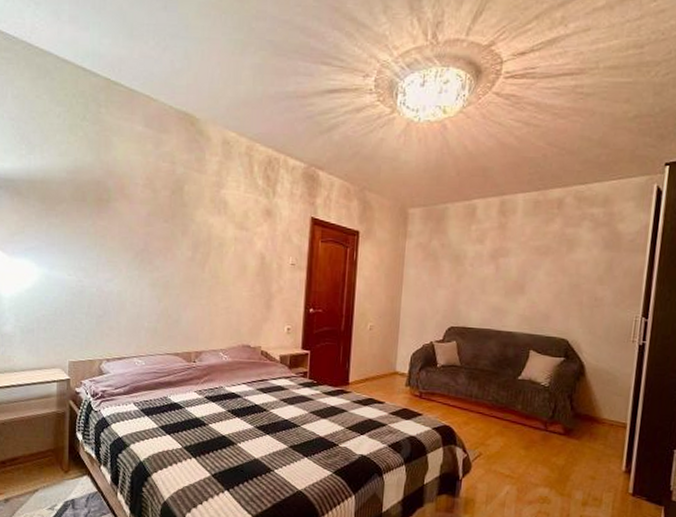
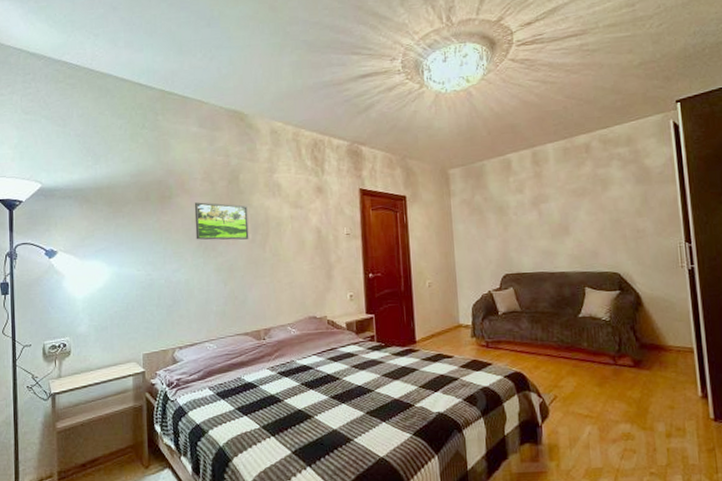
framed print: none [132,210,190,256] -> present [194,202,249,240]

